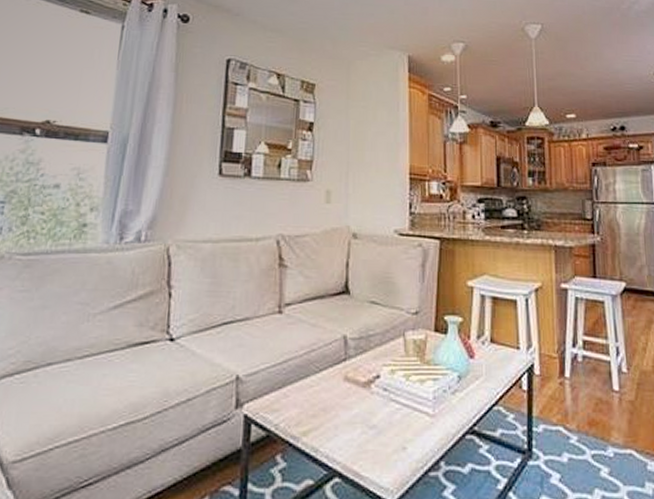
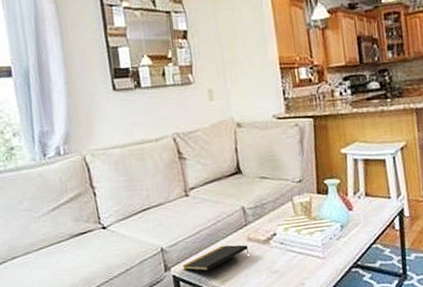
notepad: none [258,383,344,413] -> present [182,245,250,271]

